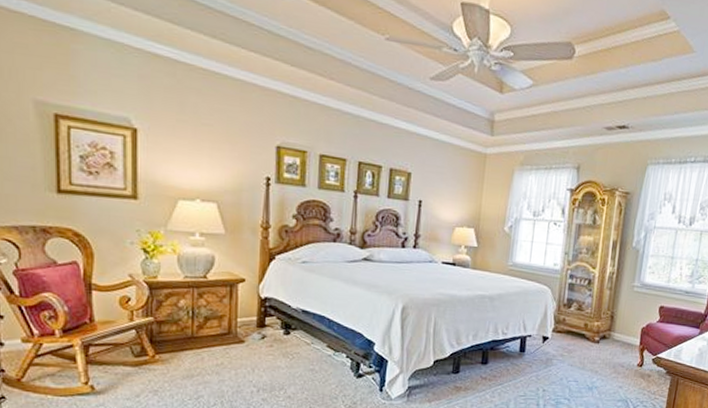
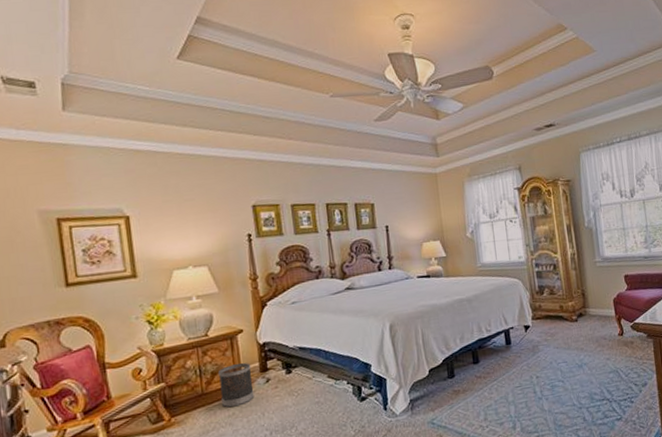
wastebasket: none [210,313,248,357] -> present [217,363,255,408]

